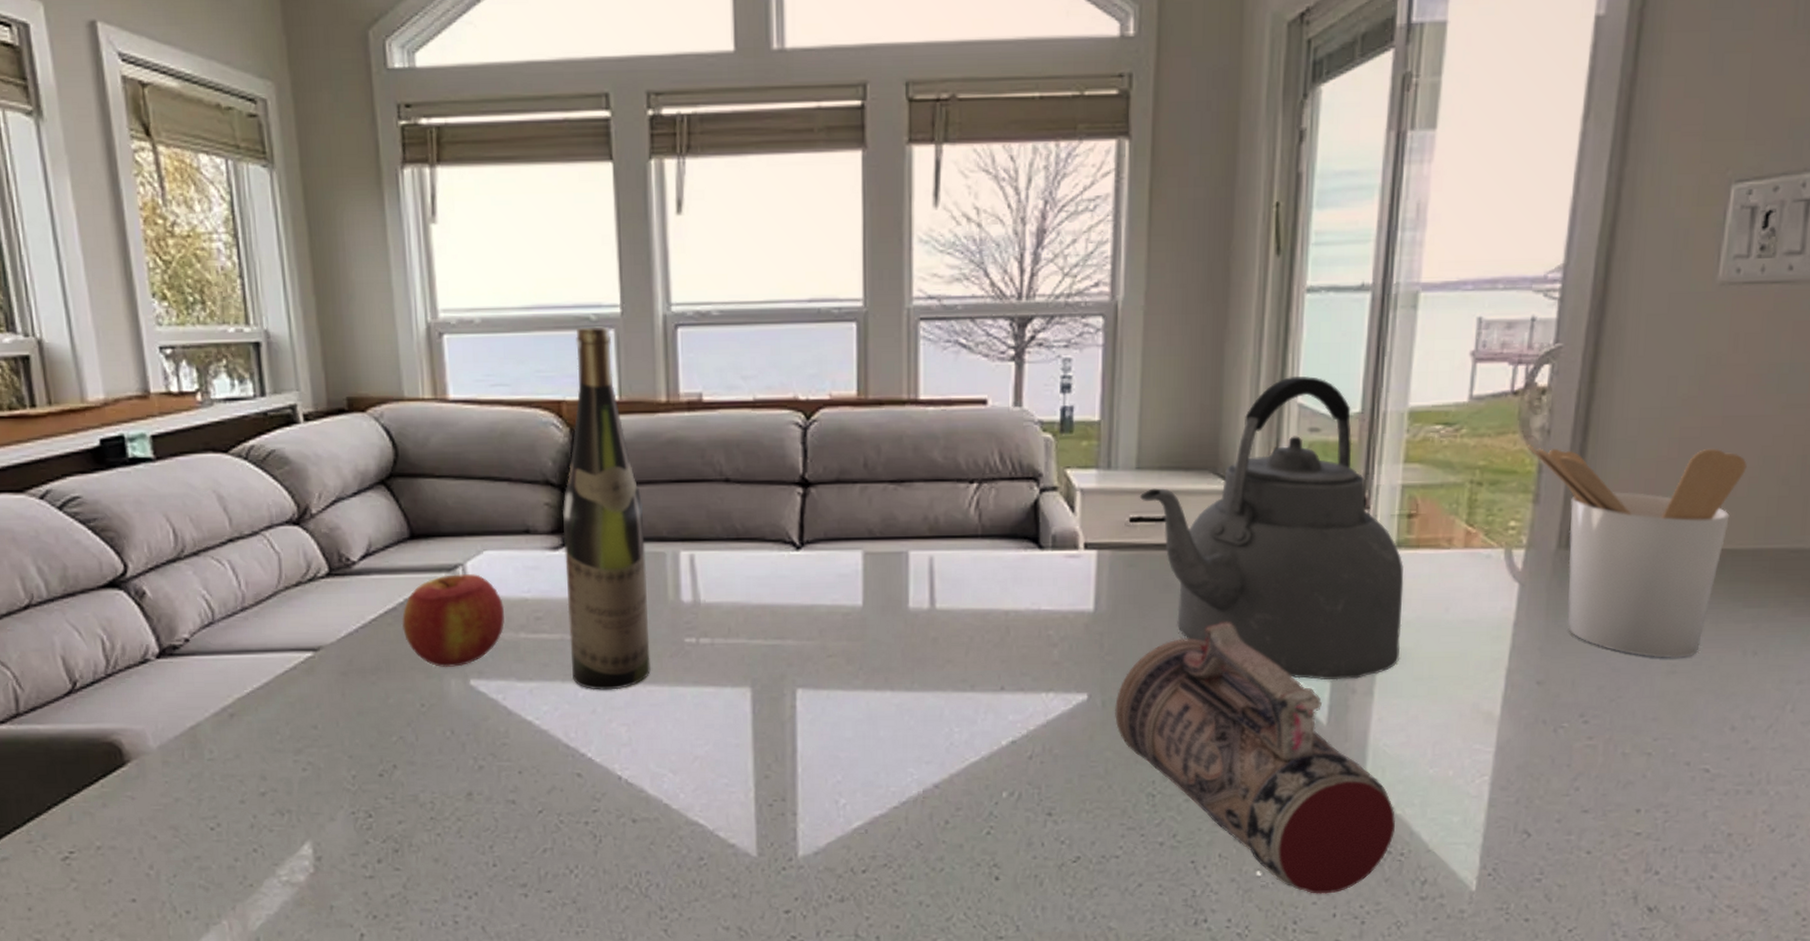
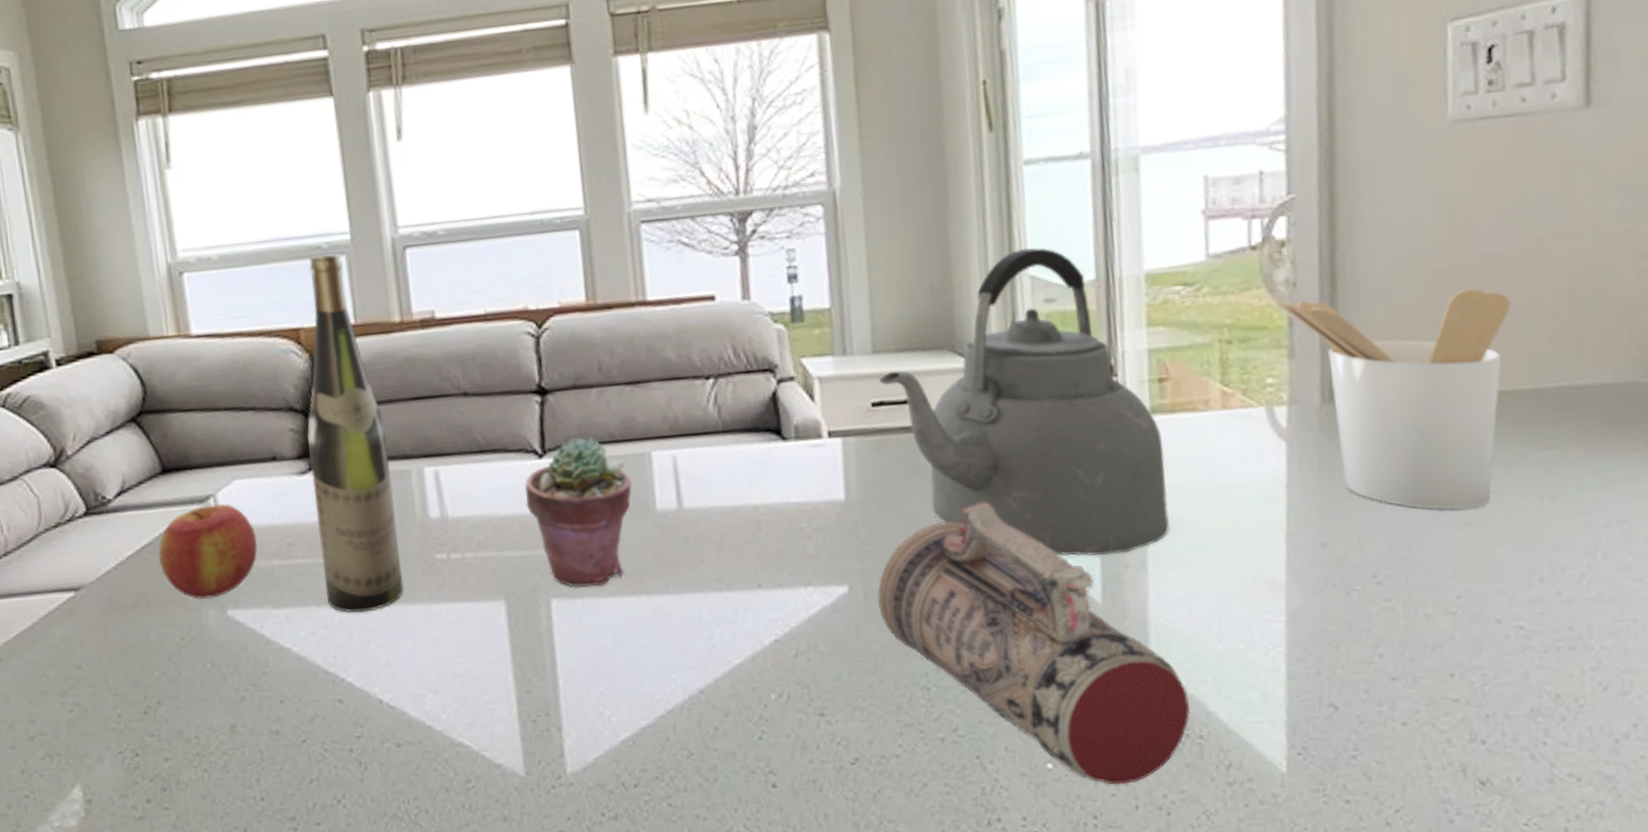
potted succulent: none [779,533,886,679] -> present [524,437,632,587]

